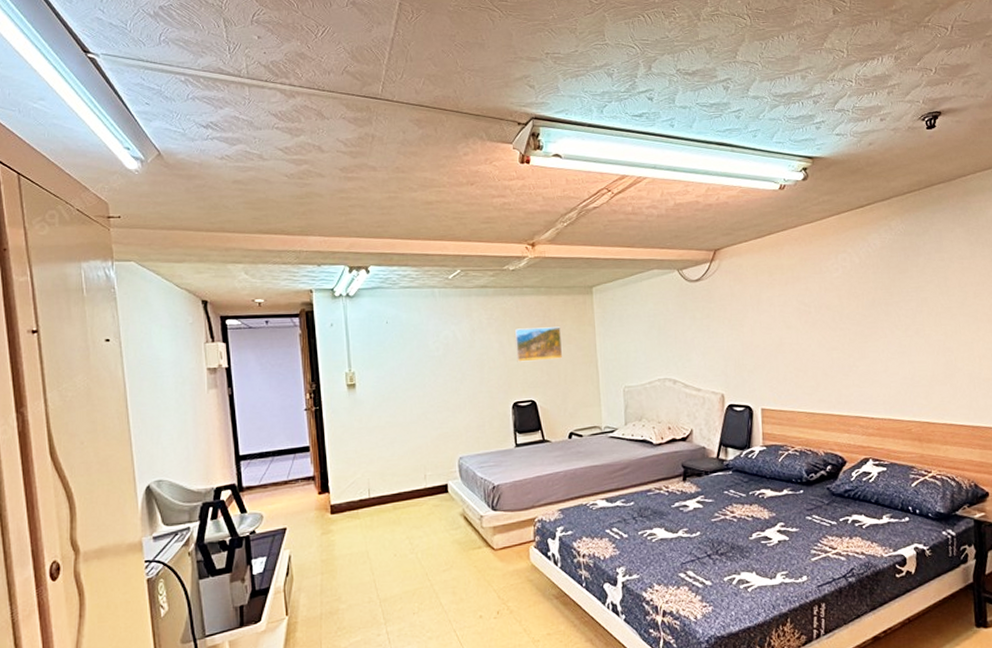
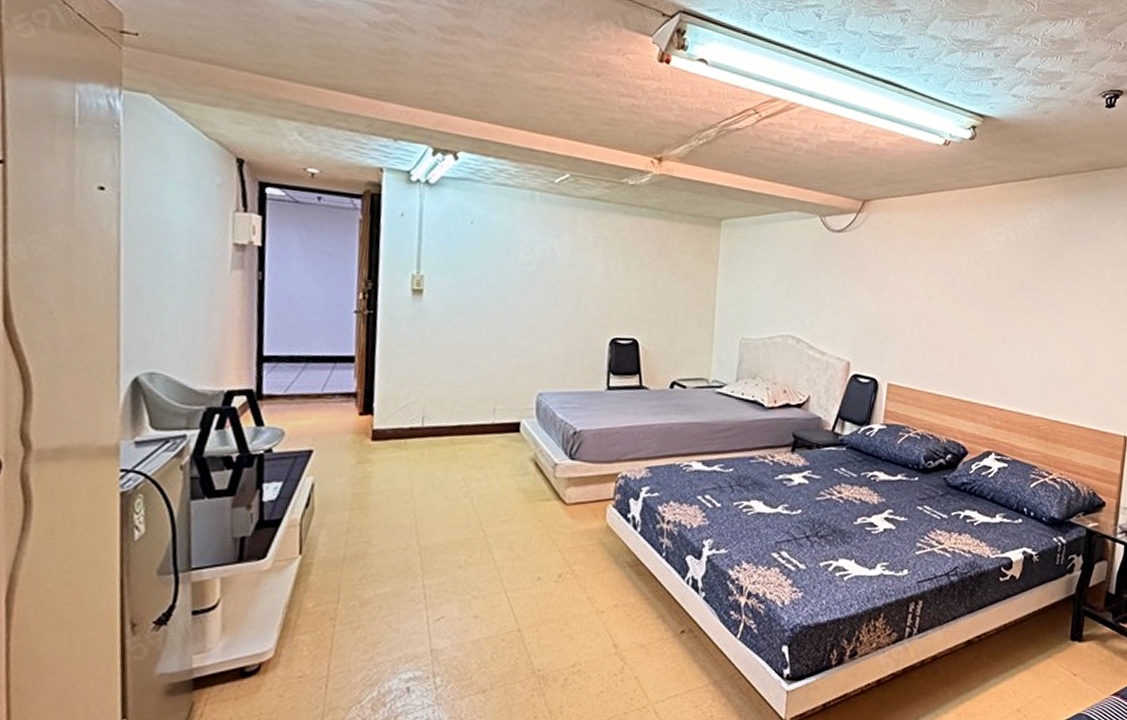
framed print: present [514,326,563,362] -> none [622,253,679,296]

